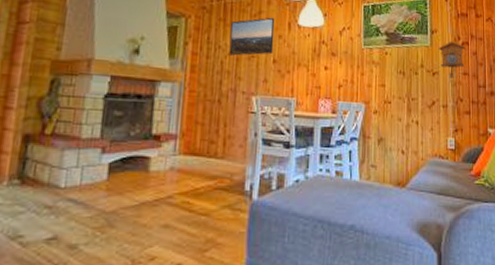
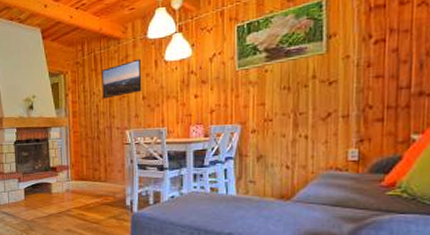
cuckoo clock: present [438,41,466,84] -> none [338,41,380,91]

